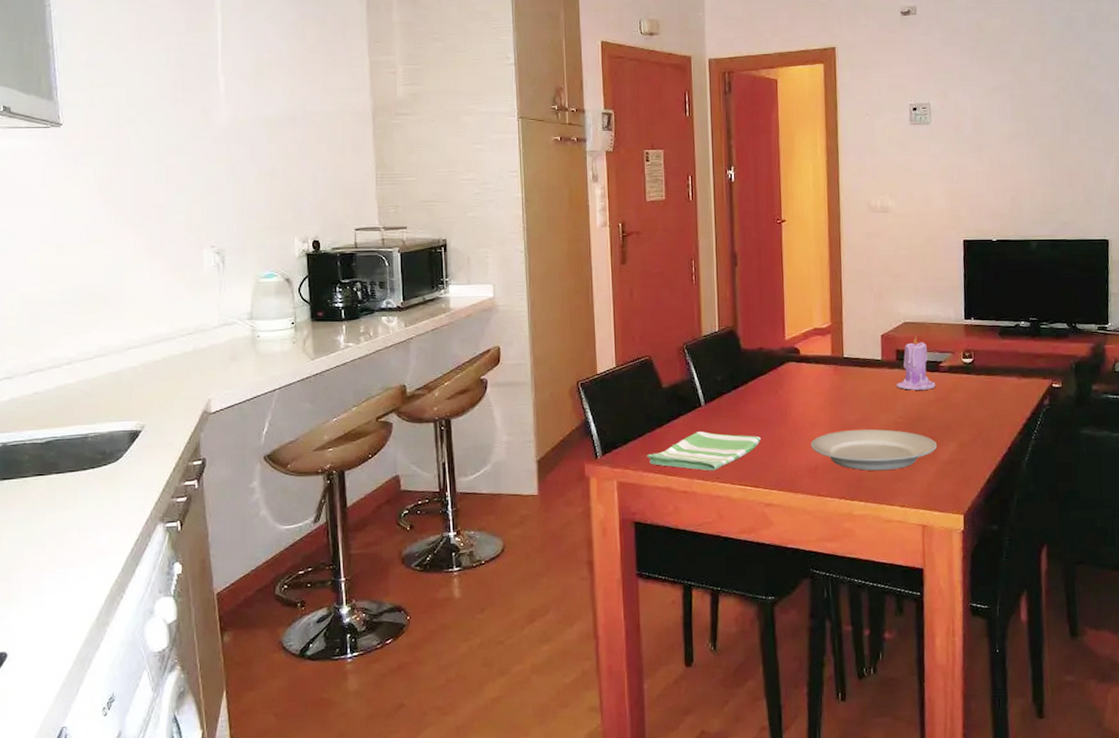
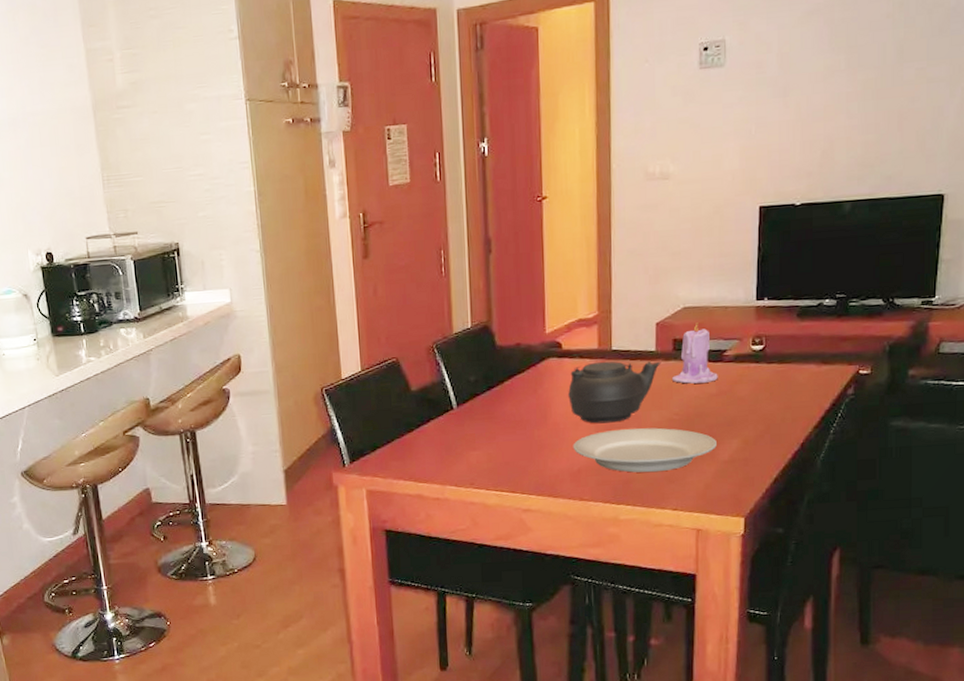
dish towel: present [647,431,761,471] -> none [396,436,518,477]
teapot: none [806,367,887,424] -> present [568,361,661,424]

